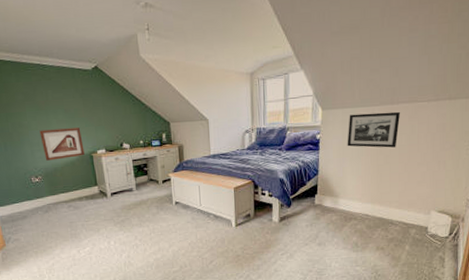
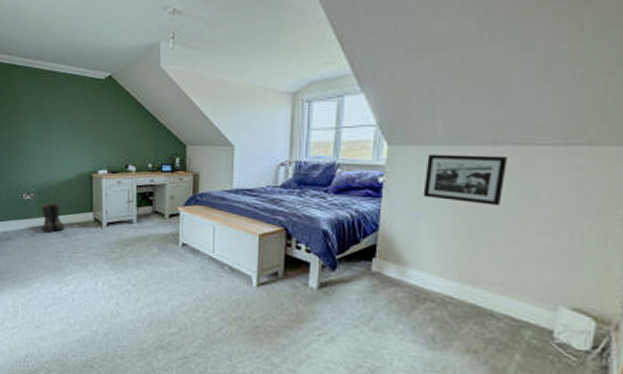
picture frame: present [39,127,85,161] -> none [39,142,84,177]
boots: none [50,182,75,208] -> present [41,203,65,233]

